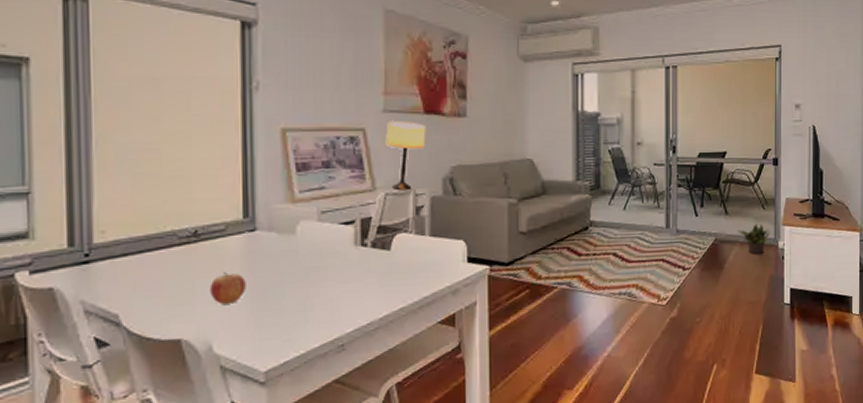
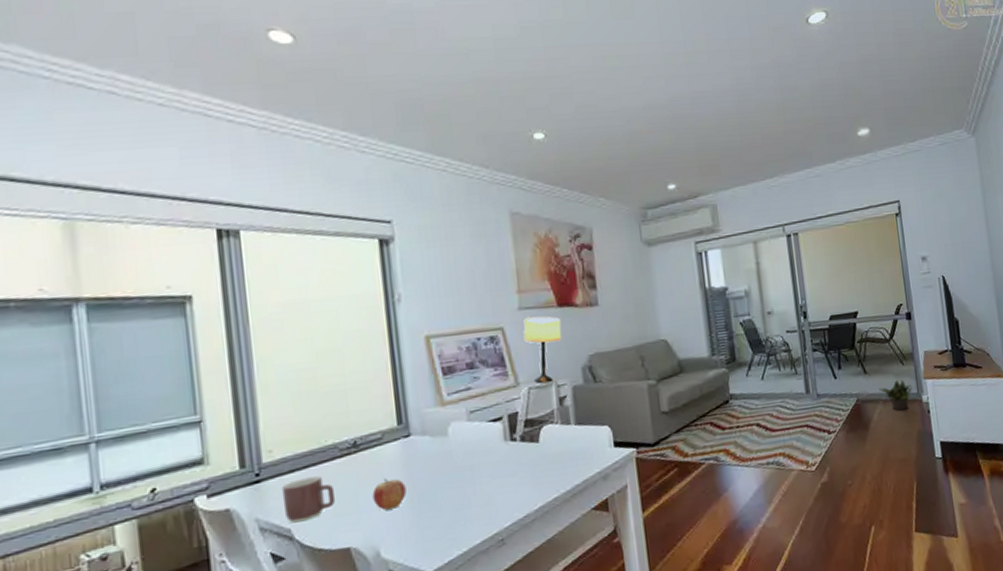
mug: none [112,262,170,309] -> present [281,476,336,523]

